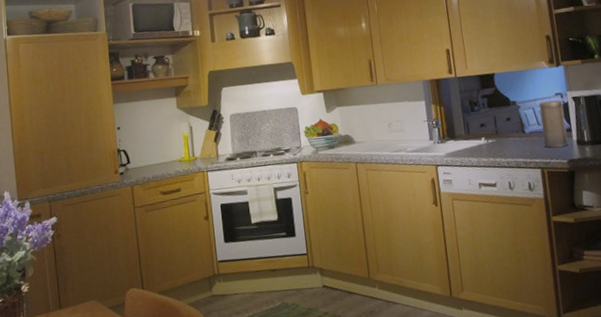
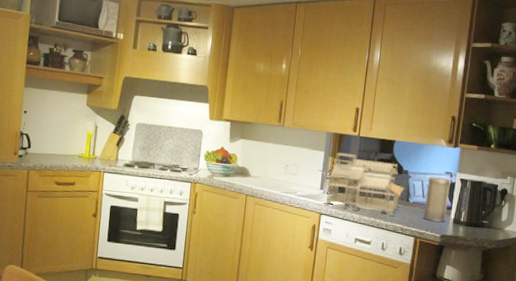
dish rack: none [431,96,517,157] -> present [323,152,405,217]

